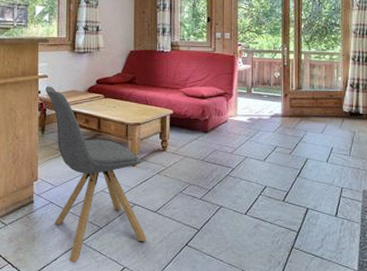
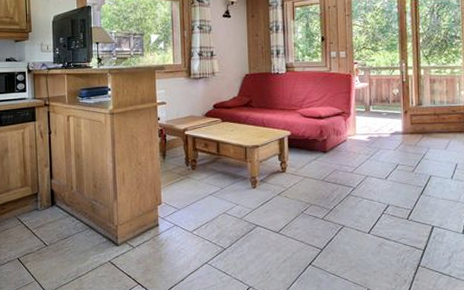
chair: present [45,86,147,263] -> none [164,112,270,283]

